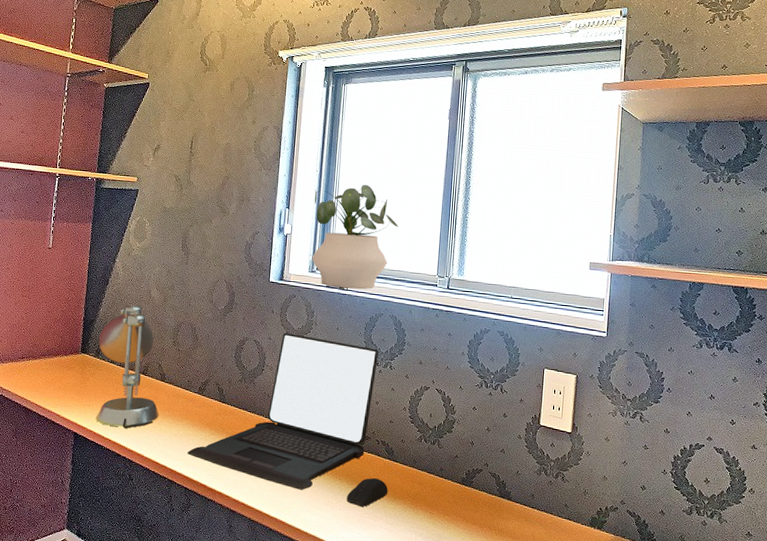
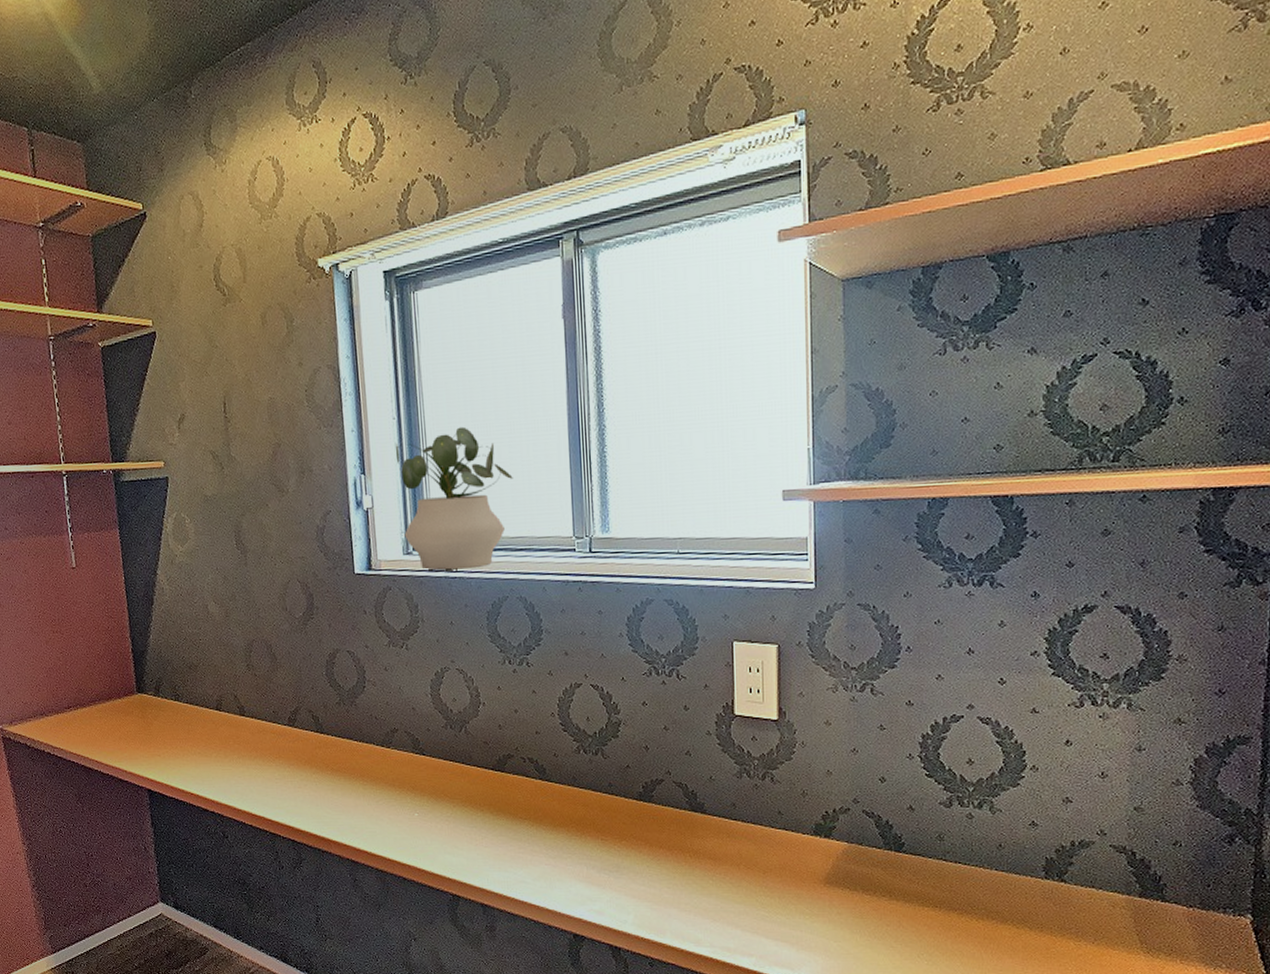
desk lamp: present [95,305,159,428] -> none [154,625,246,777]
laptop: present [187,332,379,491] -> none [288,636,510,830]
computer mouse: present [347,477,388,507] -> none [493,804,545,841]

